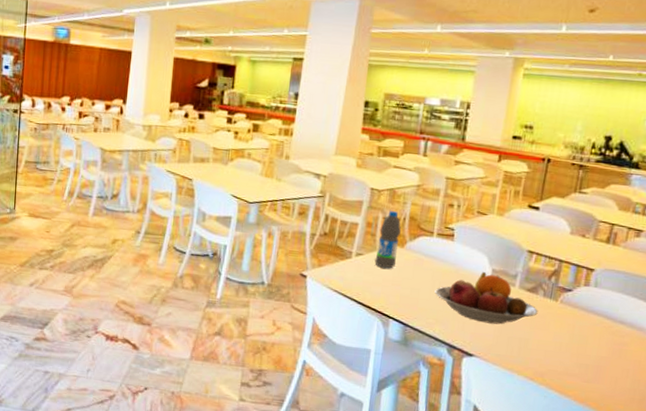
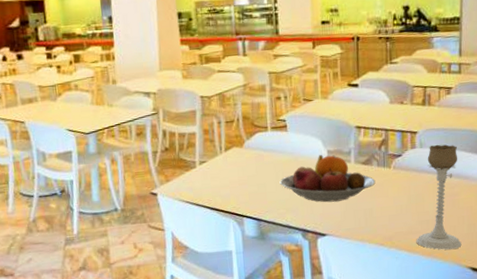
water bottle: present [374,211,401,269] -> none [217,114,238,171]
candle holder: none [570,286,637,402] -> present [416,144,462,250]

